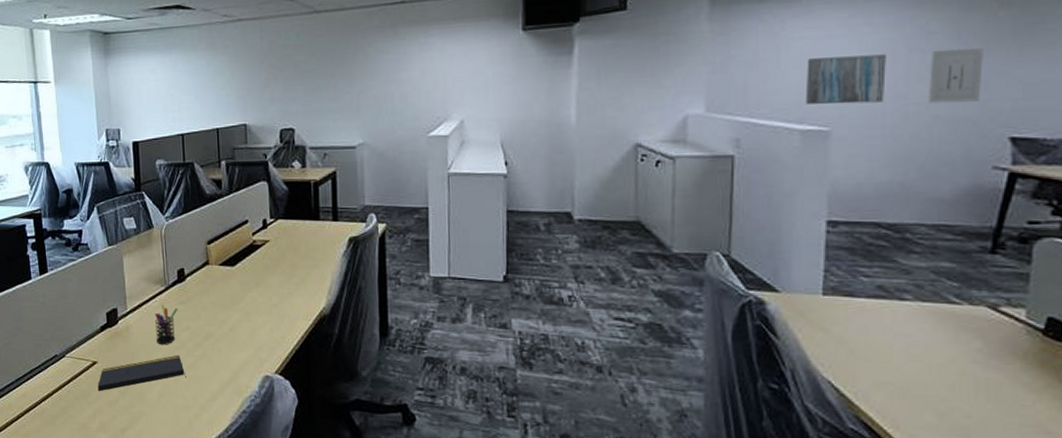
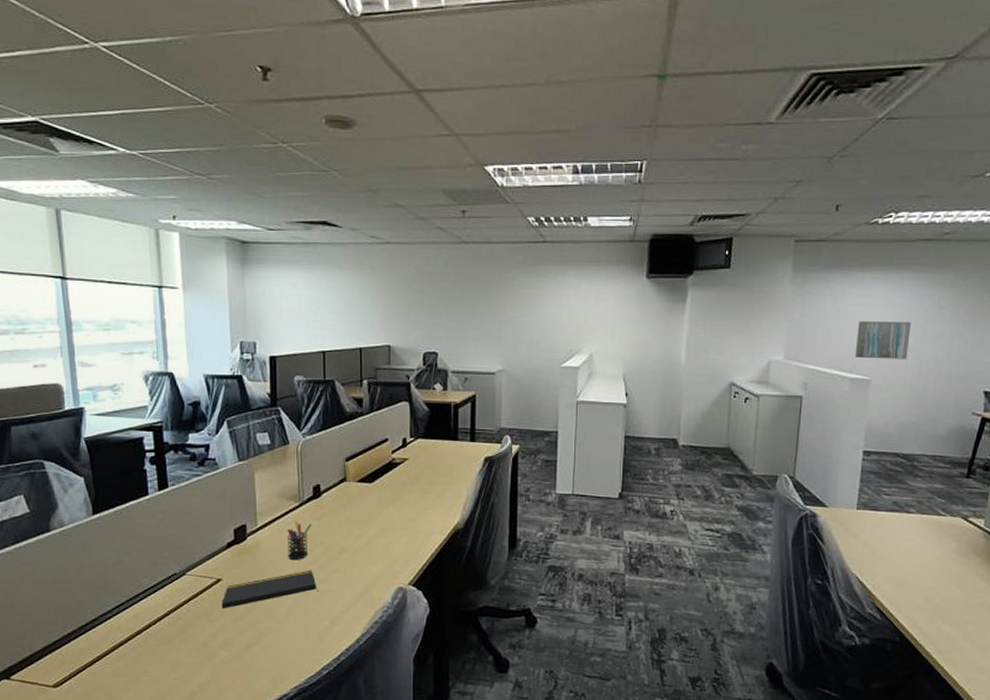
wall art: present [929,48,984,103] -> none [936,321,973,363]

